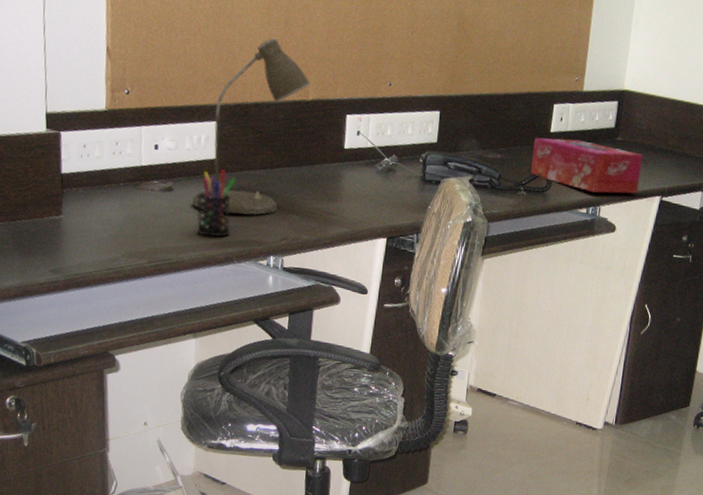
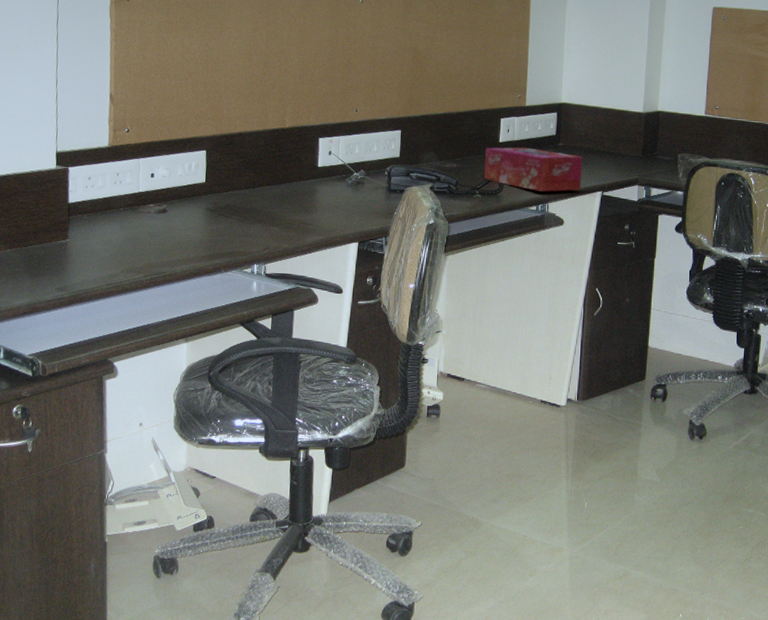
desk lamp: present [192,38,311,215] -> none [184,78,287,229]
pen holder: present [196,169,237,237] -> none [188,191,223,250]

